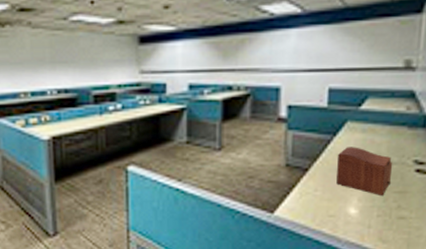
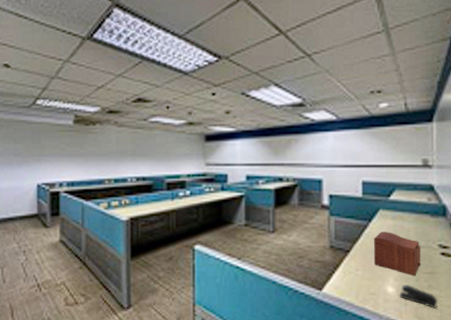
stapler: none [362,205,407,231] -> present [399,284,438,309]

